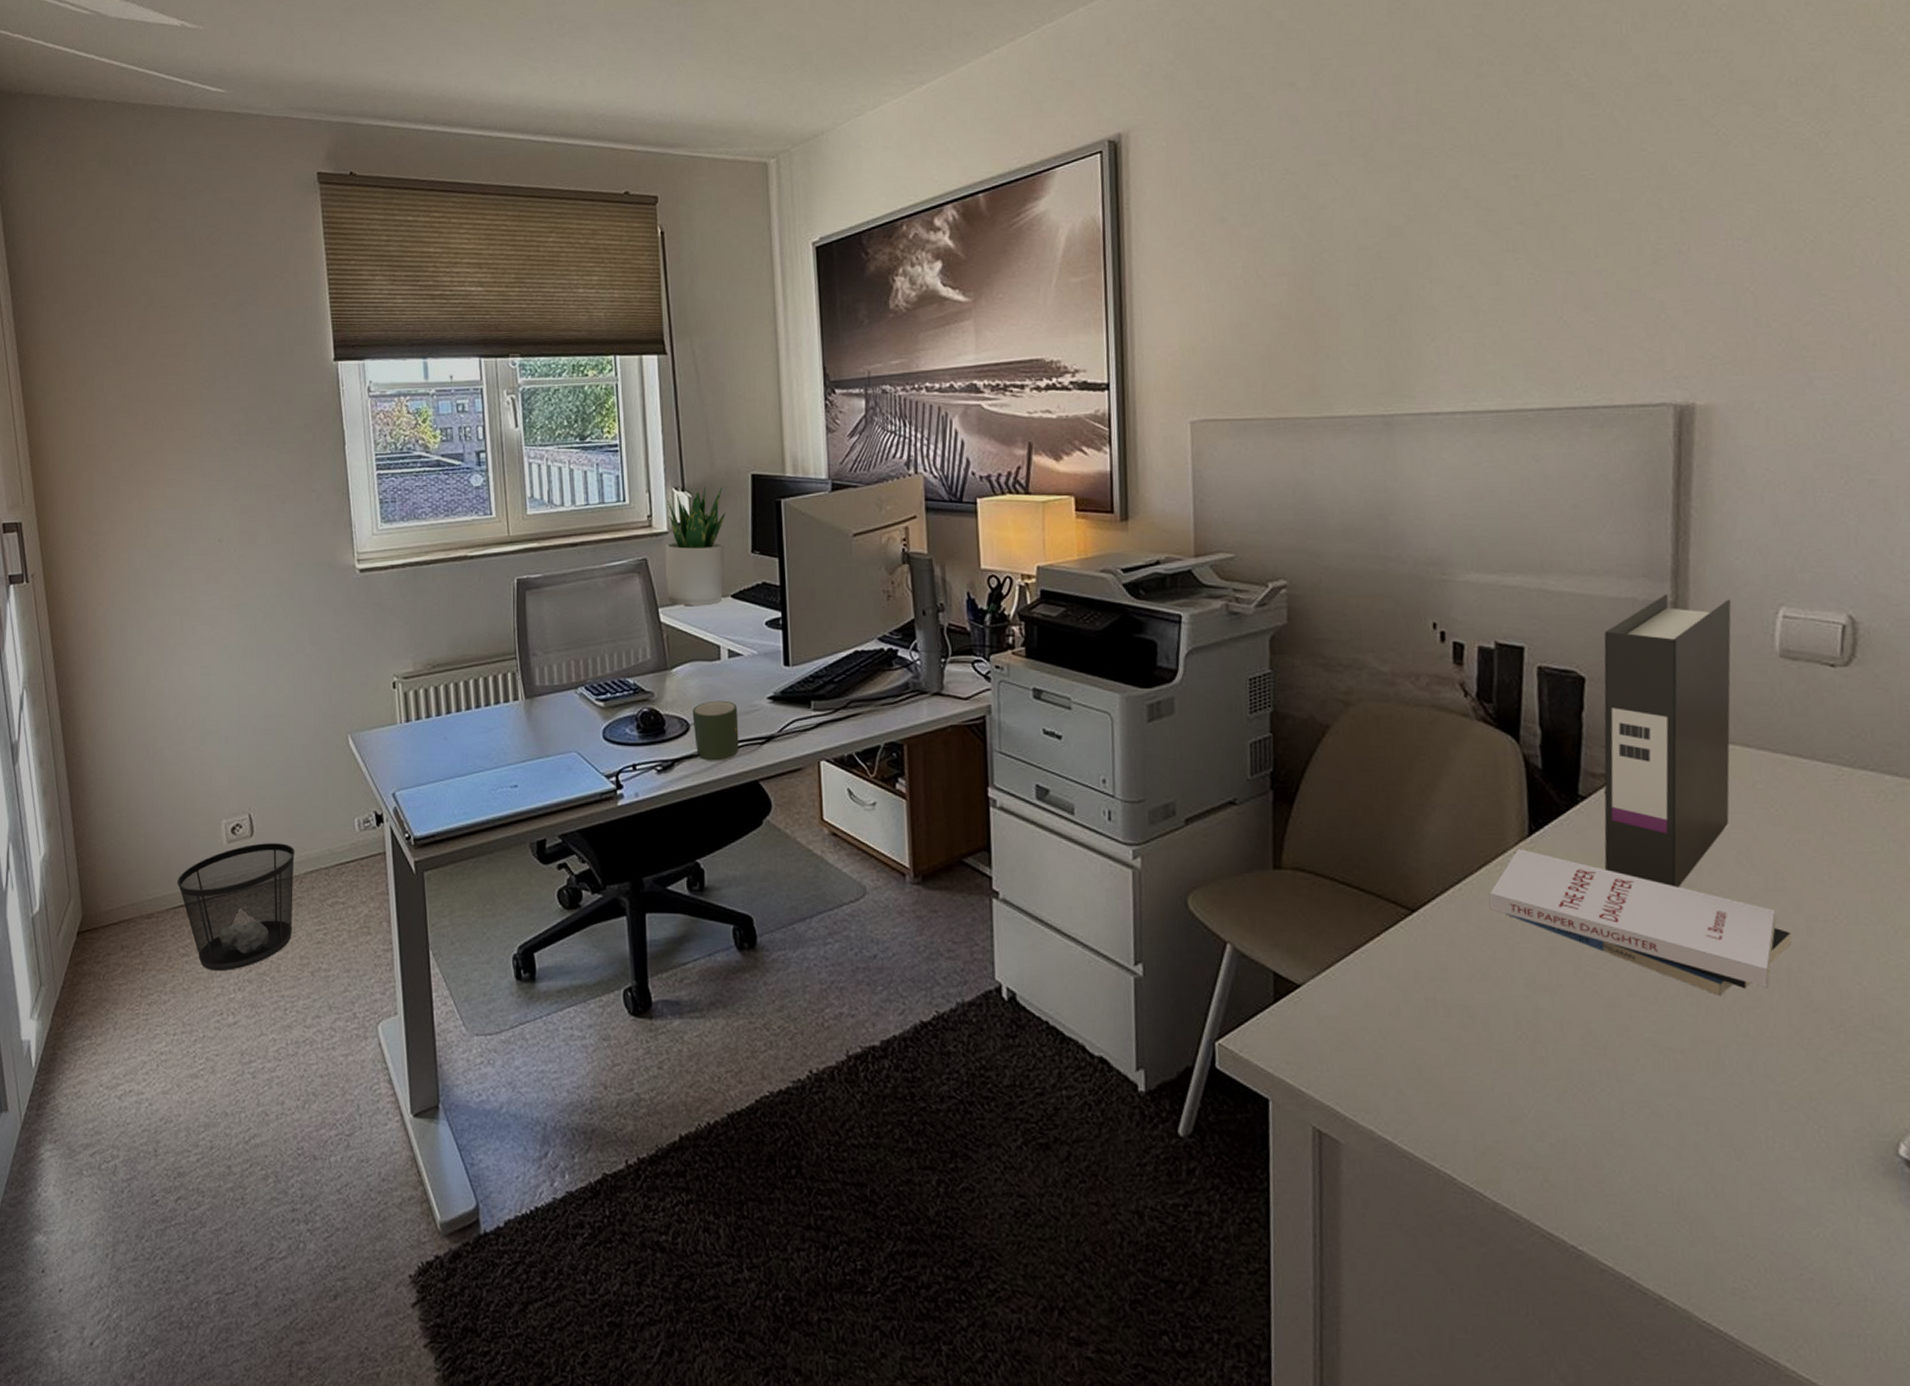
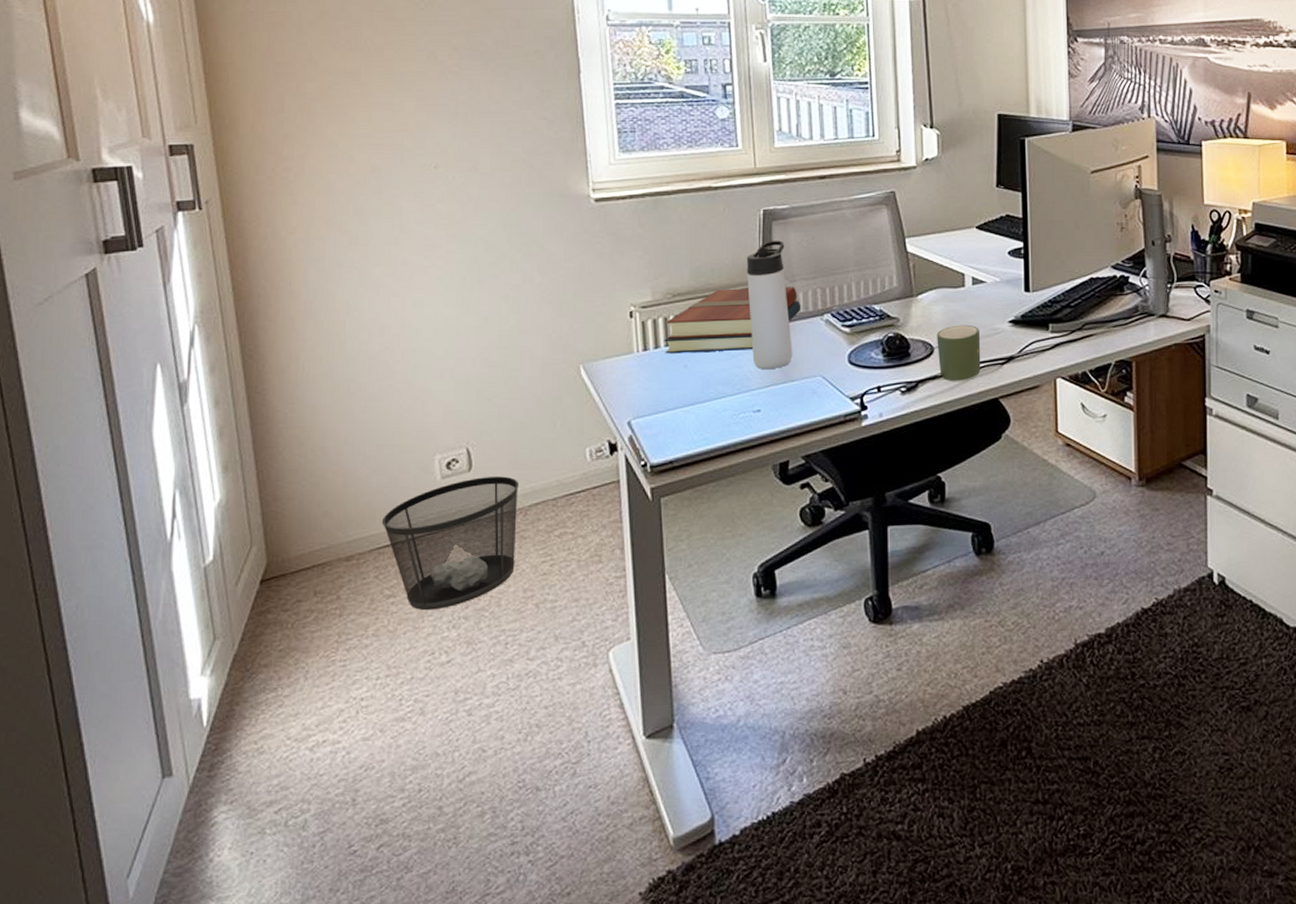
books: none [425,658,556,726] -> present [664,287,801,354]
thermos bottle: none [501,611,548,744] -> present [746,241,793,370]
planter: present [665,485,726,607] -> none [913,123,972,237]

